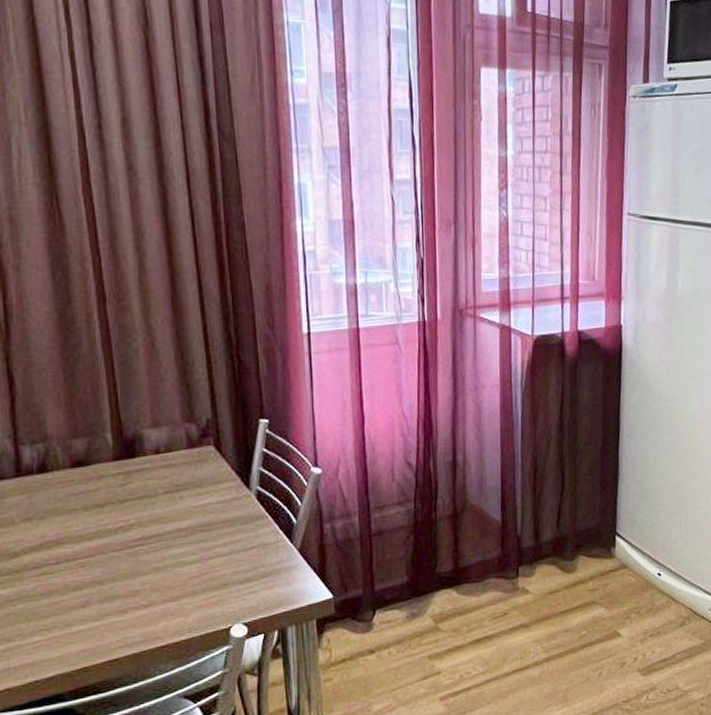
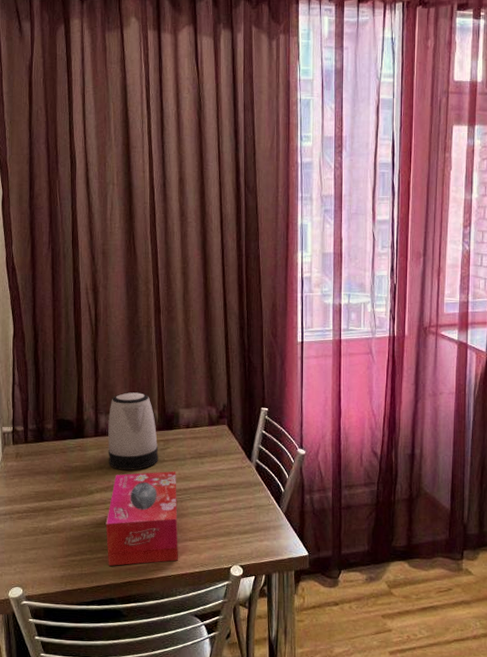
kettle: none [35,411,117,519] -> present [108,392,159,470]
tissue box: none [42,513,155,651] -> present [105,471,178,566]

